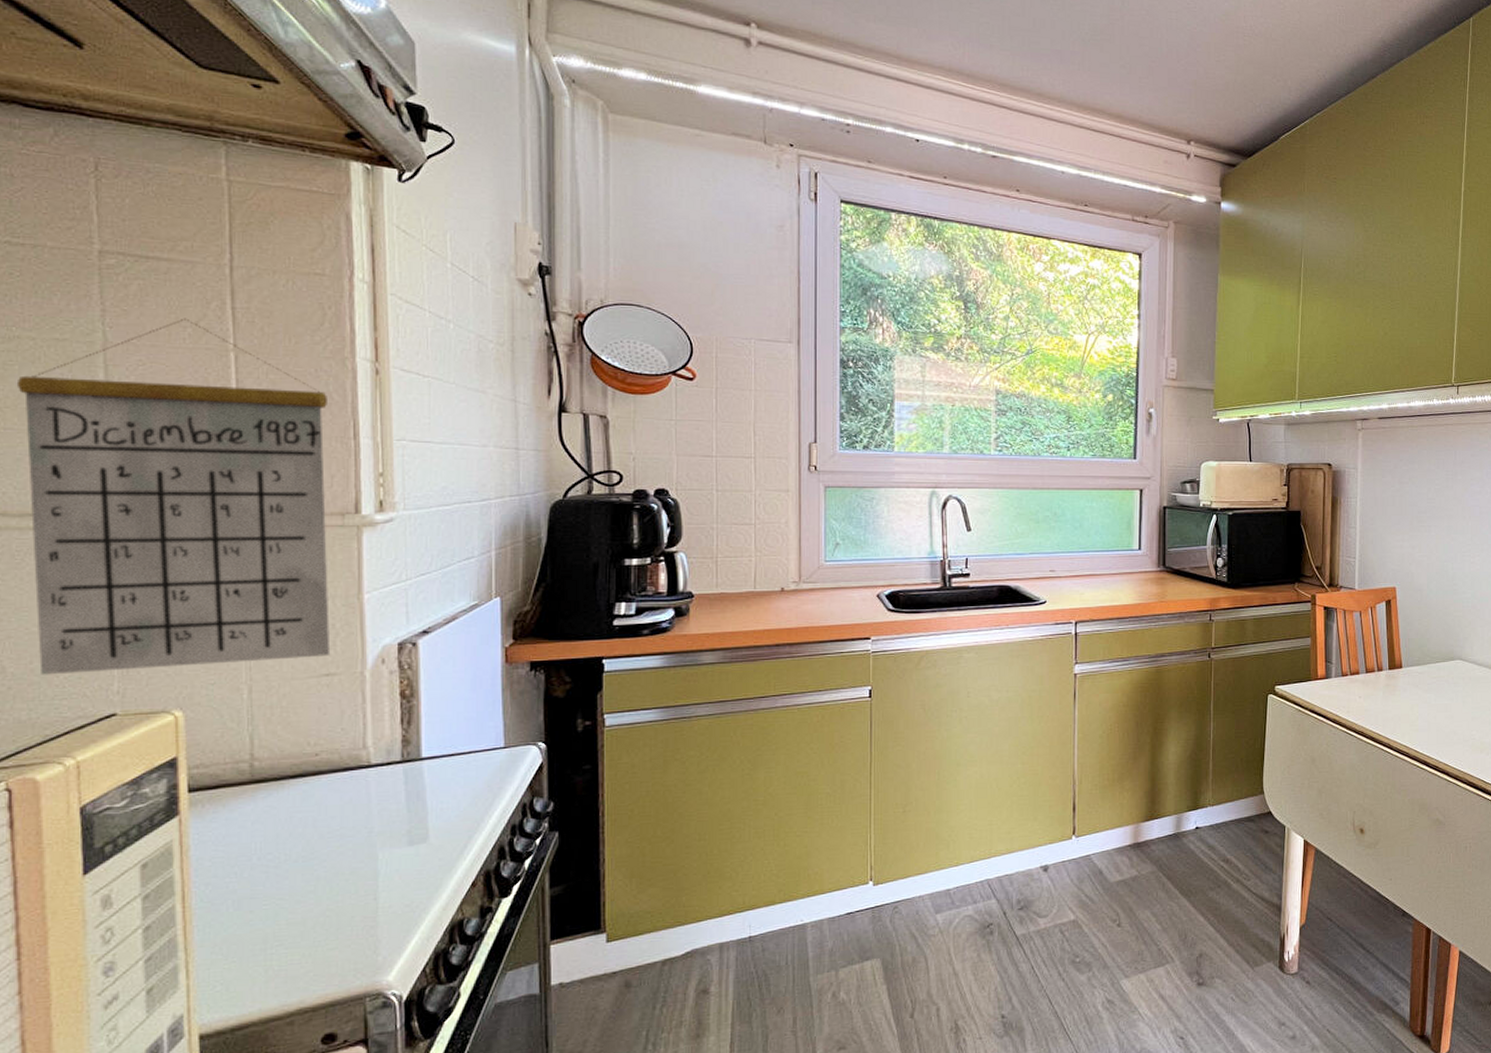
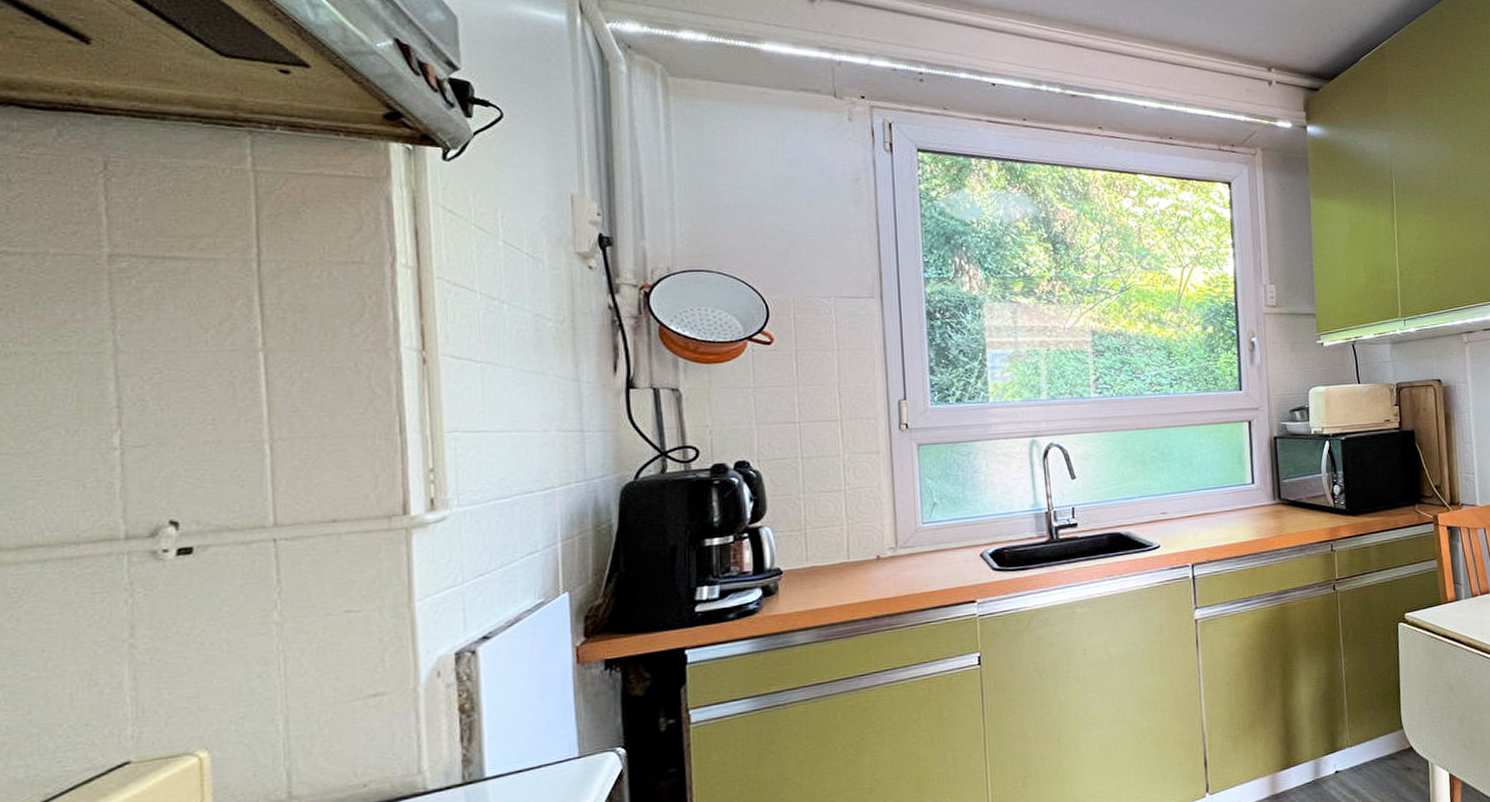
calendar: present [16,318,331,675] -> none [13,319,379,726]

